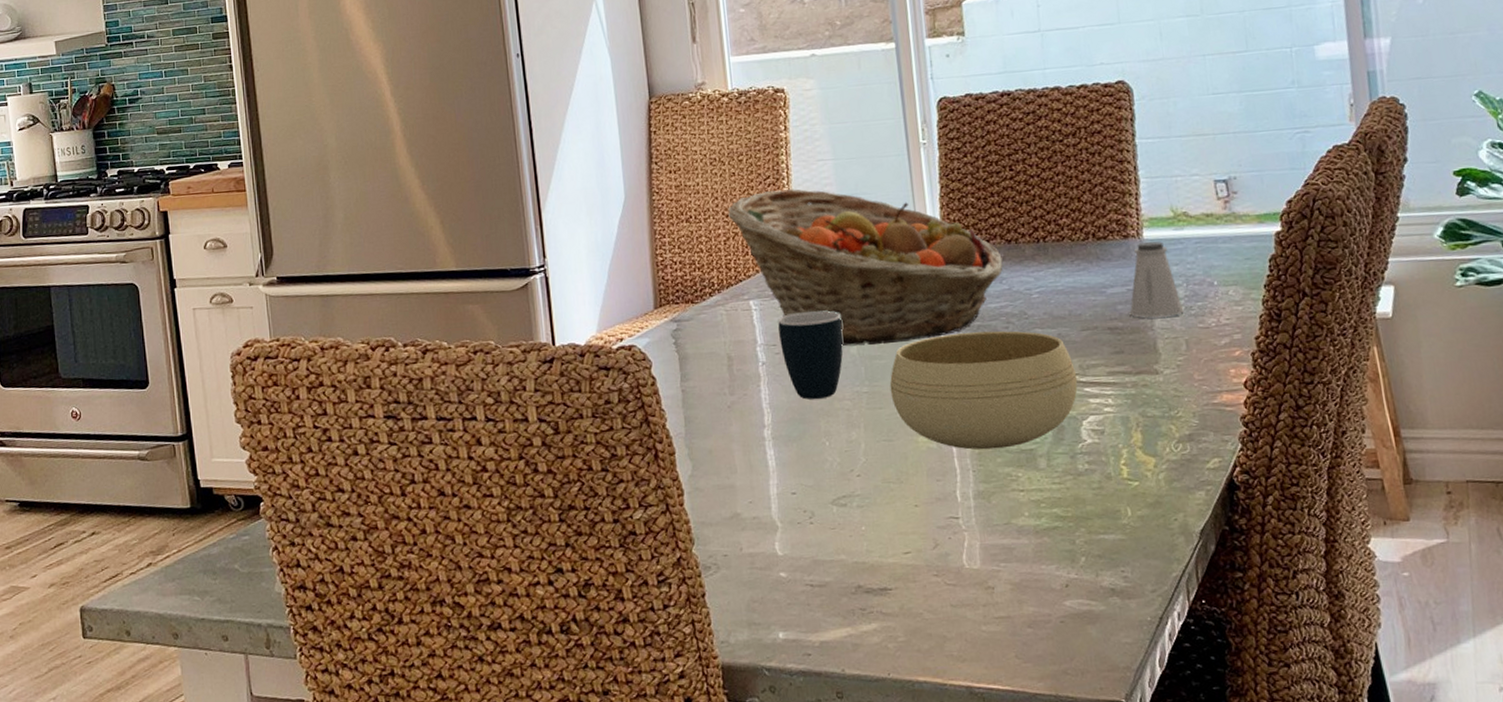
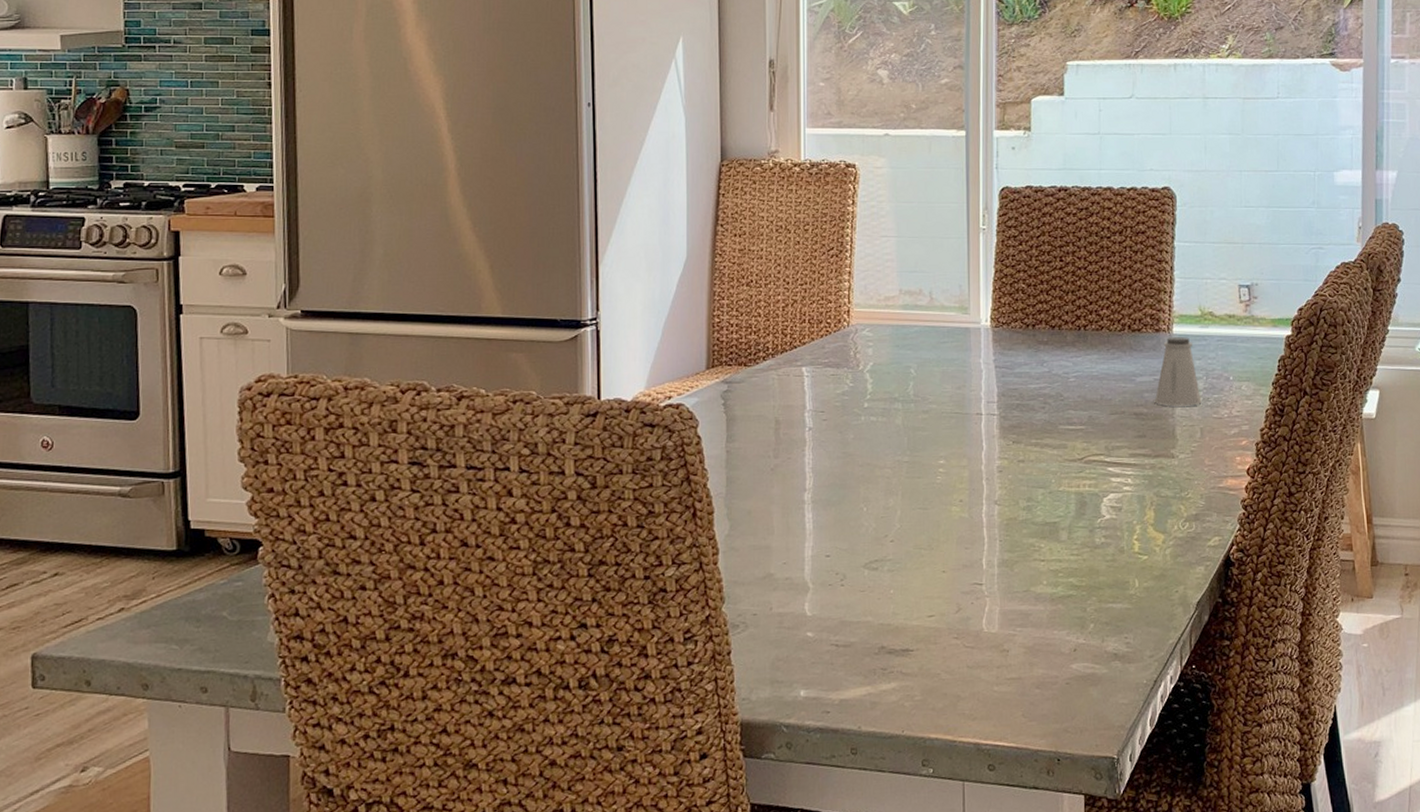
fruit basket: present [727,189,1003,347] -> none [788,262,1046,418]
mug: present [778,311,843,400] -> none [828,381,890,466]
bowl: present [890,330,1078,450] -> none [930,410,1103,521]

